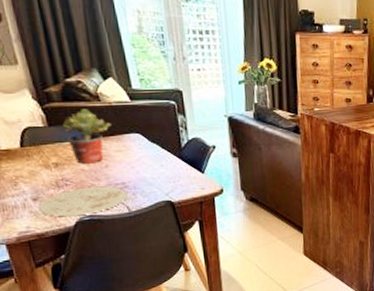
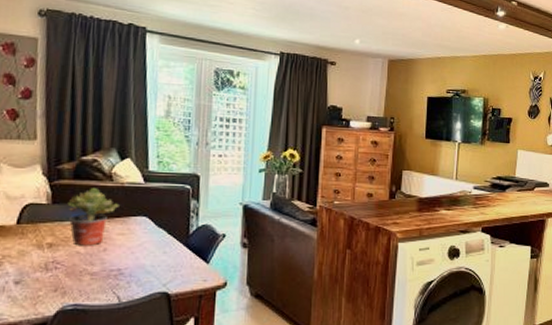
plate: present [39,186,127,217] -> none [20,272,120,305]

